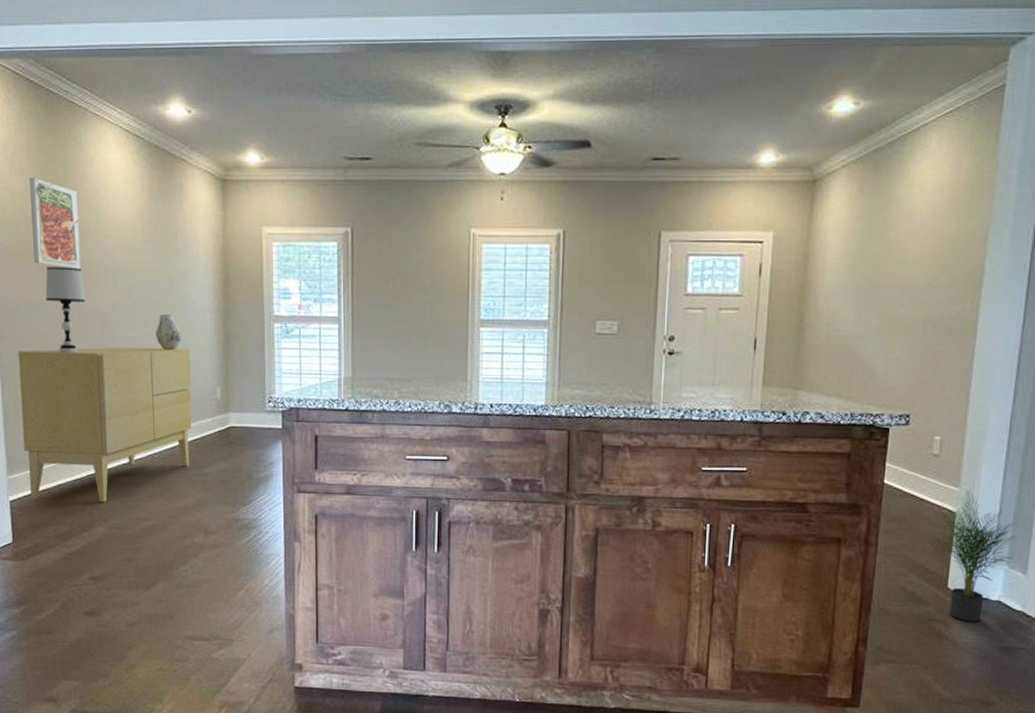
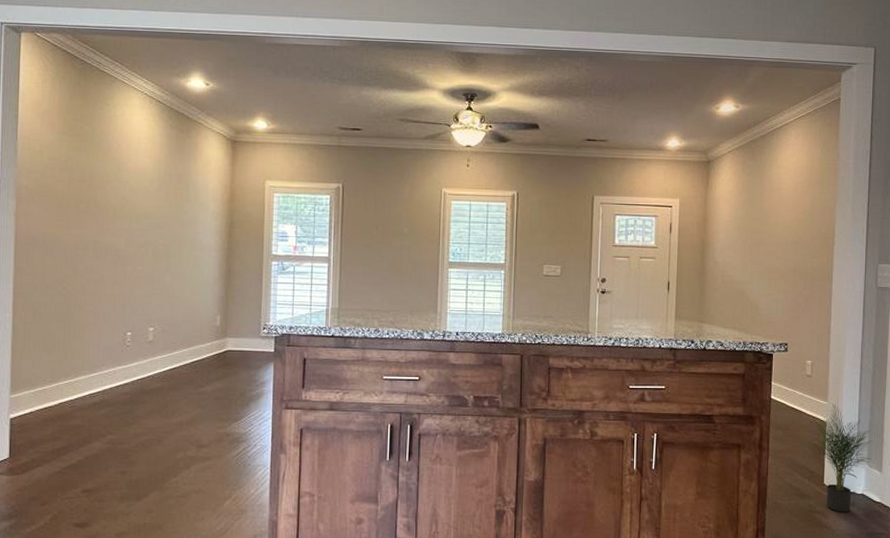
sideboard: present [18,347,192,502] -> none [28,279,194,419]
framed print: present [29,178,81,270] -> none [56,132,102,211]
table lamp: present [45,267,85,352] -> none [64,208,101,283]
vase: present [156,313,182,350] -> none [164,251,188,283]

